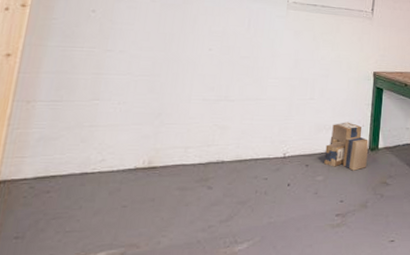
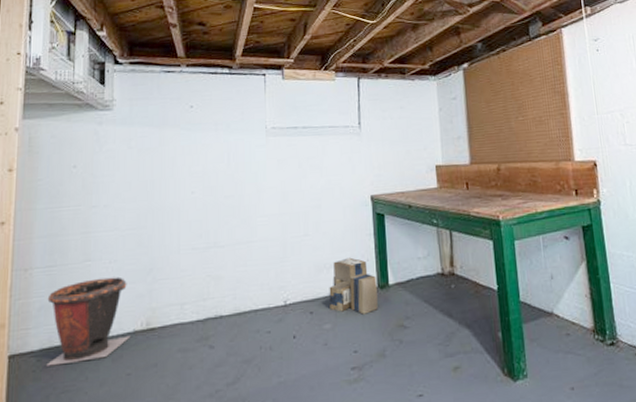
waste bin: none [39,117,134,194] -> present [46,276,131,367]

